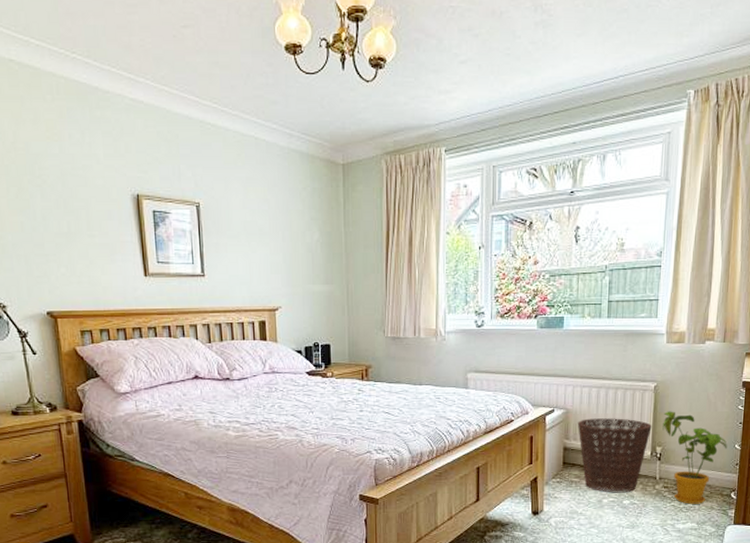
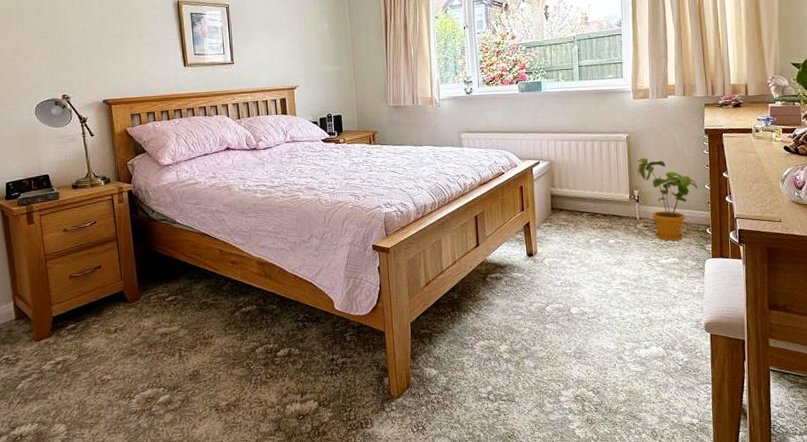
basket: present [578,418,652,493] -> none [562,166,628,234]

